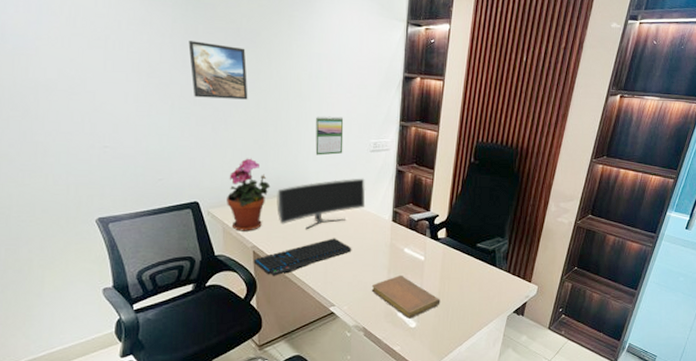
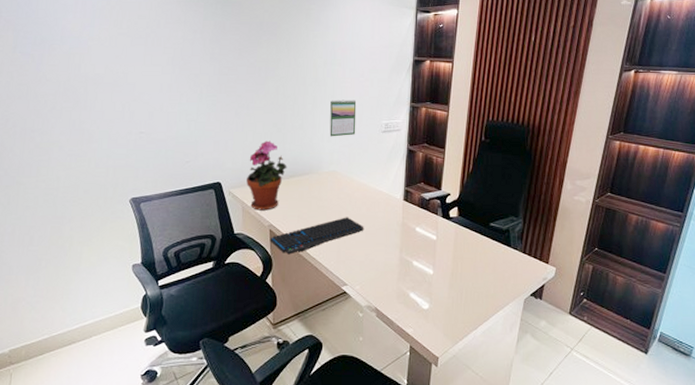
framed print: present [188,41,248,100] -> none [217,35,269,87]
monitor: present [277,178,366,230] -> none [292,158,378,209]
notebook: present [371,274,440,319] -> none [383,254,454,300]

